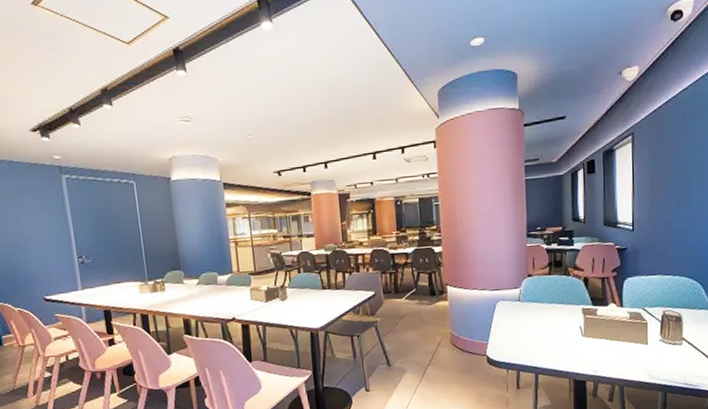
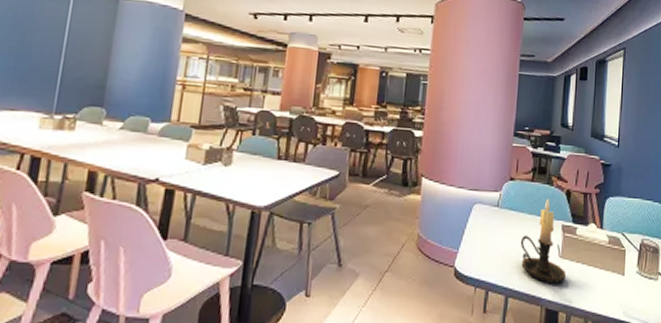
candle holder: none [544,287,590,360] -> present [520,198,565,284]

